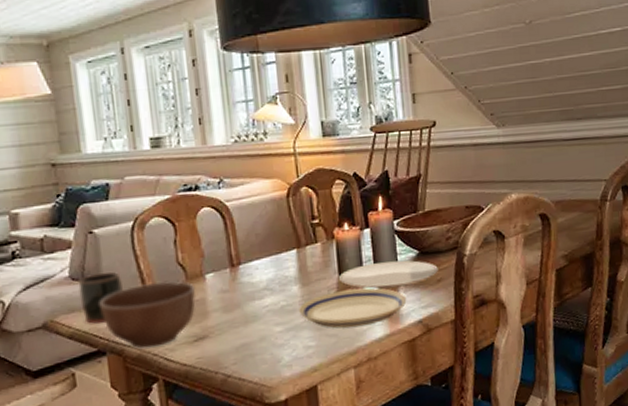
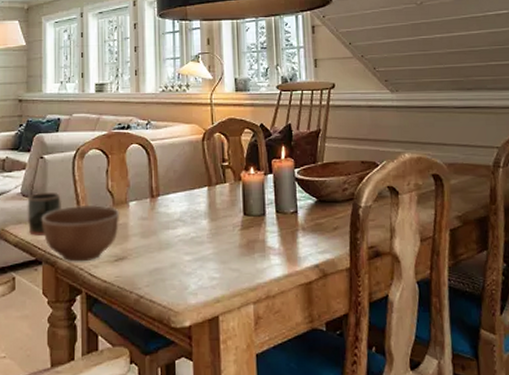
plate: present [299,288,407,329] -> none [207,229,305,265]
plate: present [338,260,438,289] -> none [243,206,335,231]

